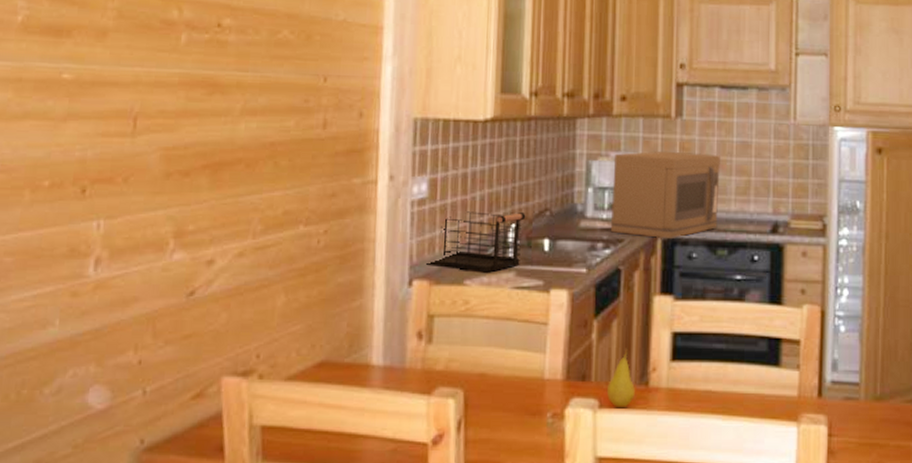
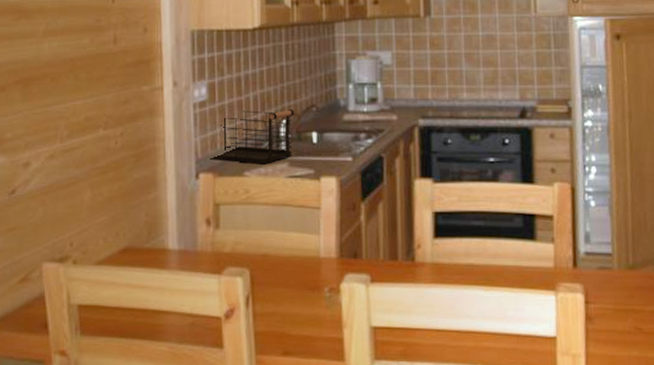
fruit: present [606,348,635,408] -> none [376,227,403,282]
microwave: present [610,151,721,240] -> none [371,47,469,128]

